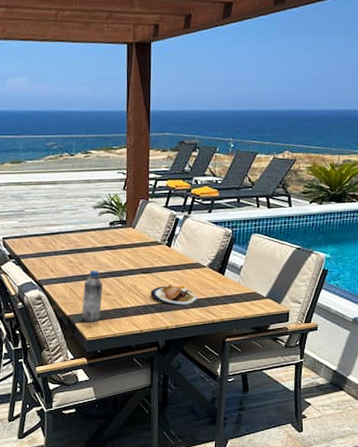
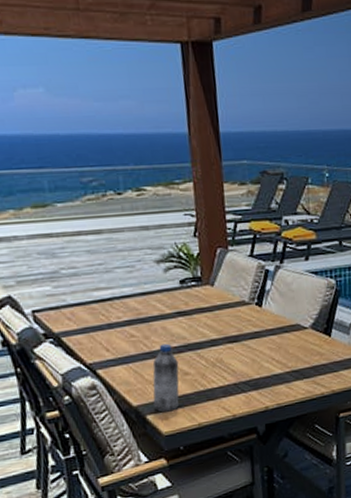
plate: present [151,284,197,306] -> none [241,353,301,380]

